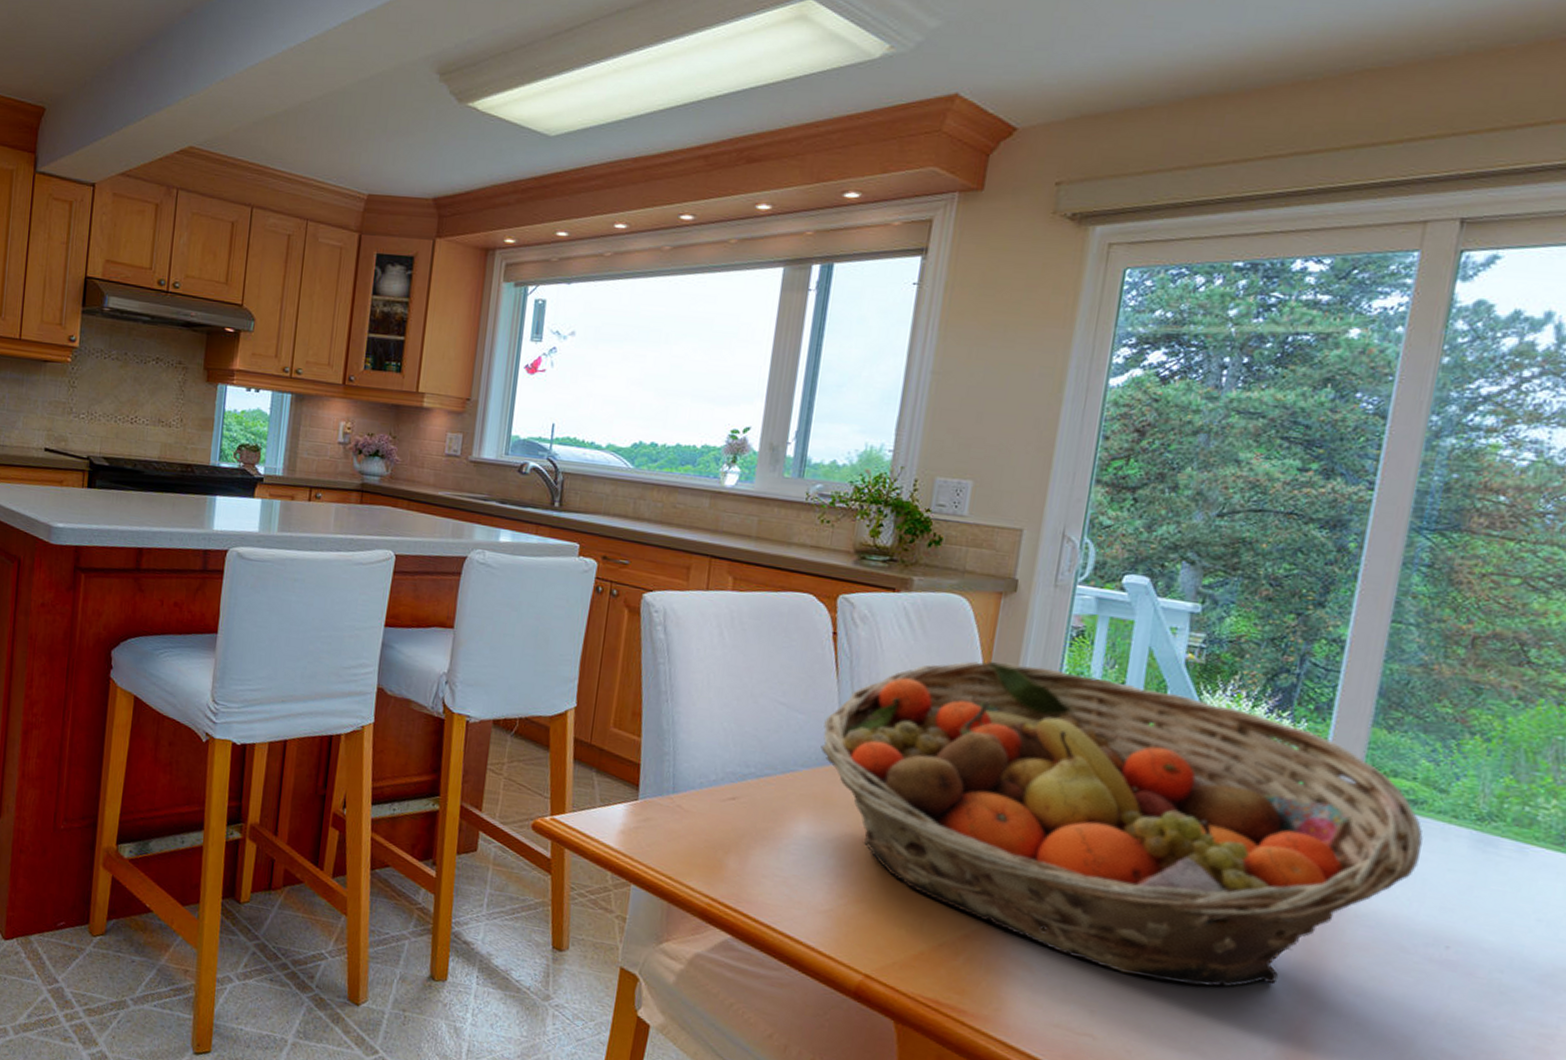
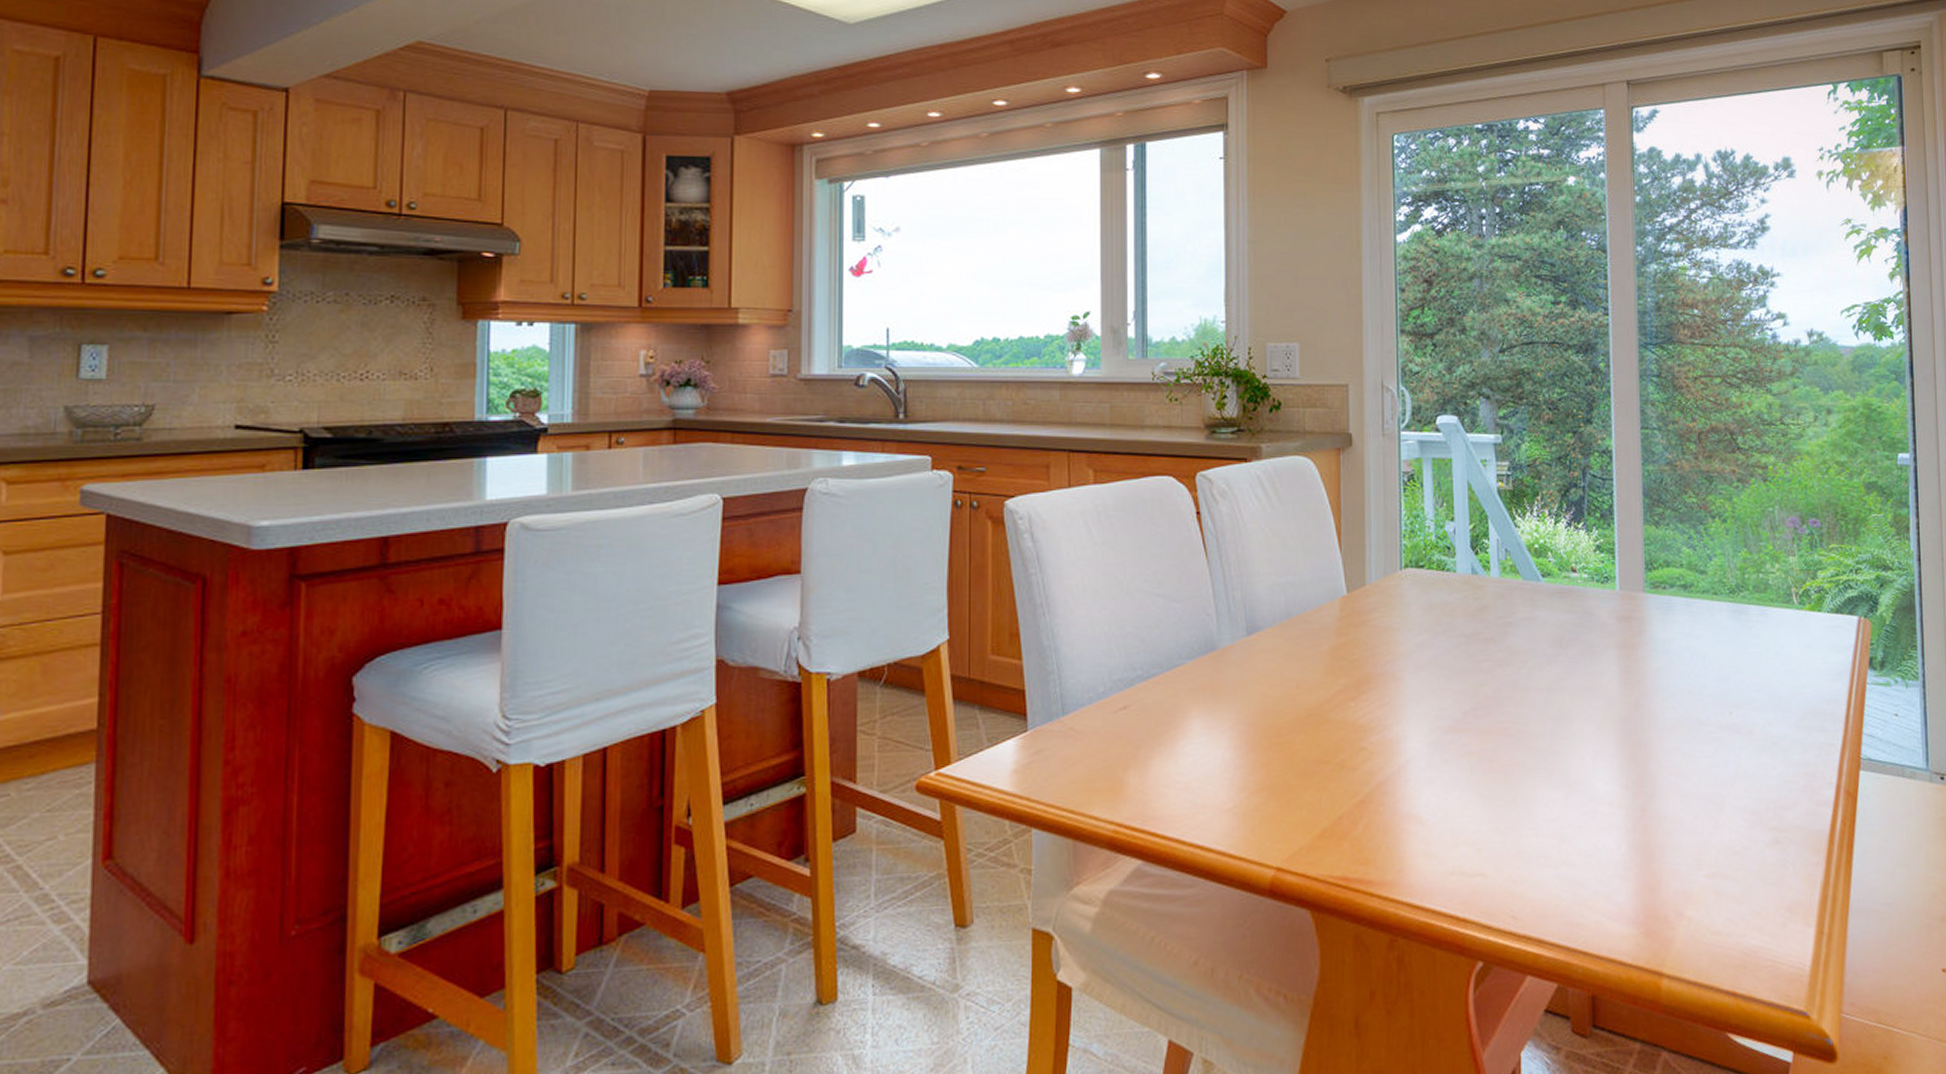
fruit basket: present [820,661,1423,988] -> none [1201,516,1697,805]

